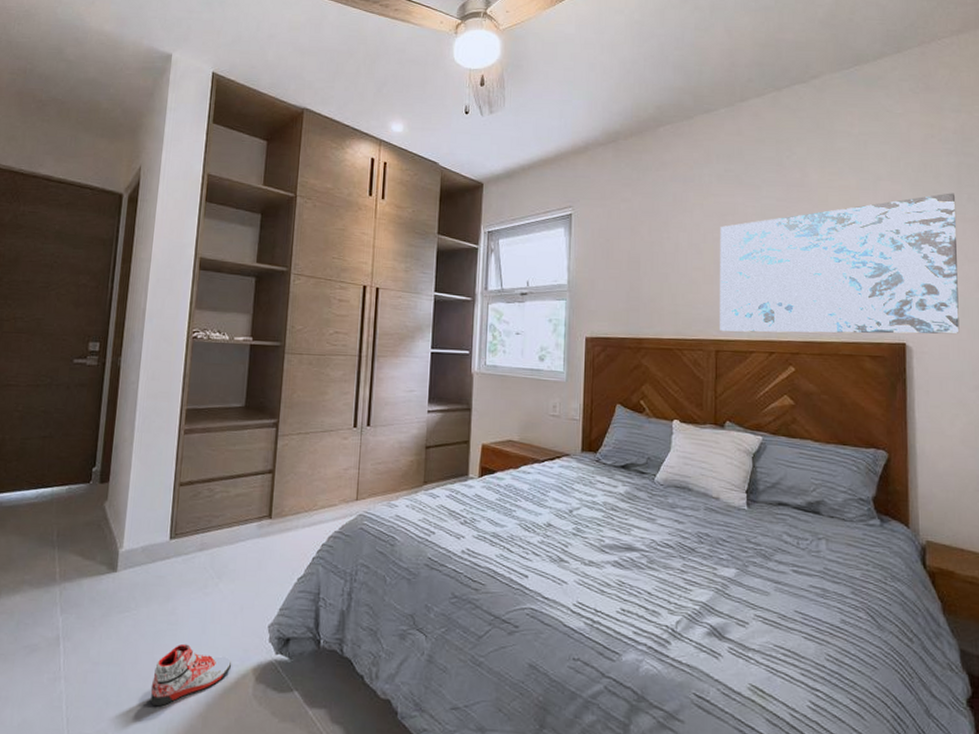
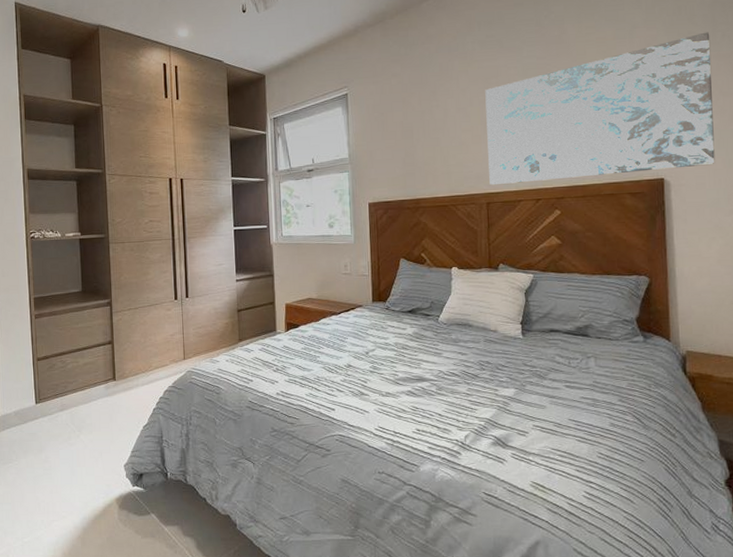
sneaker: present [150,643,232,707] -> none [37,484,99,533]

